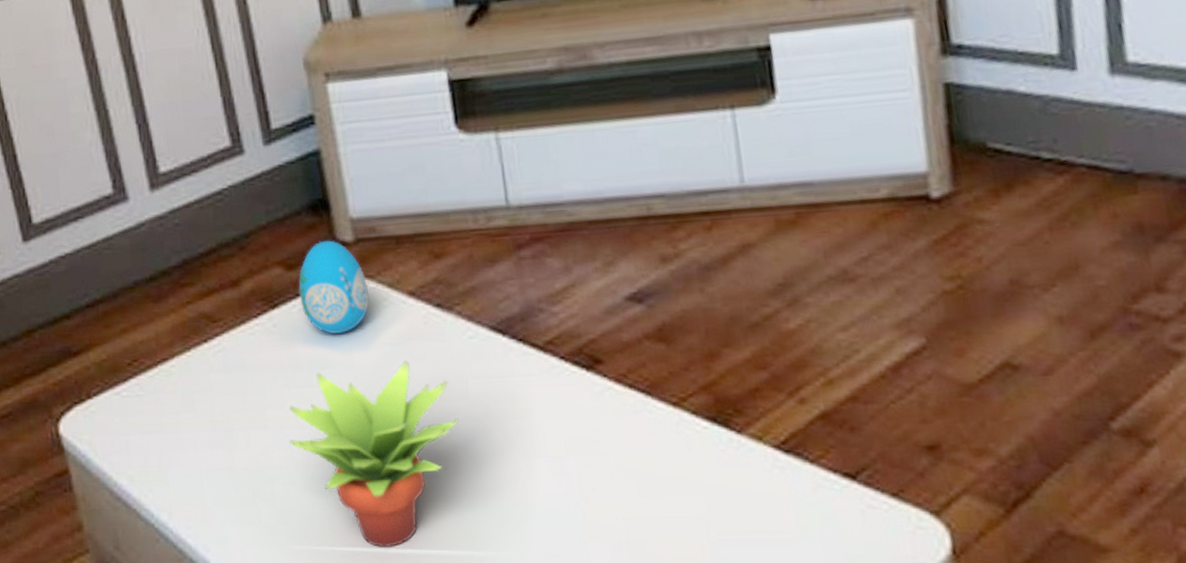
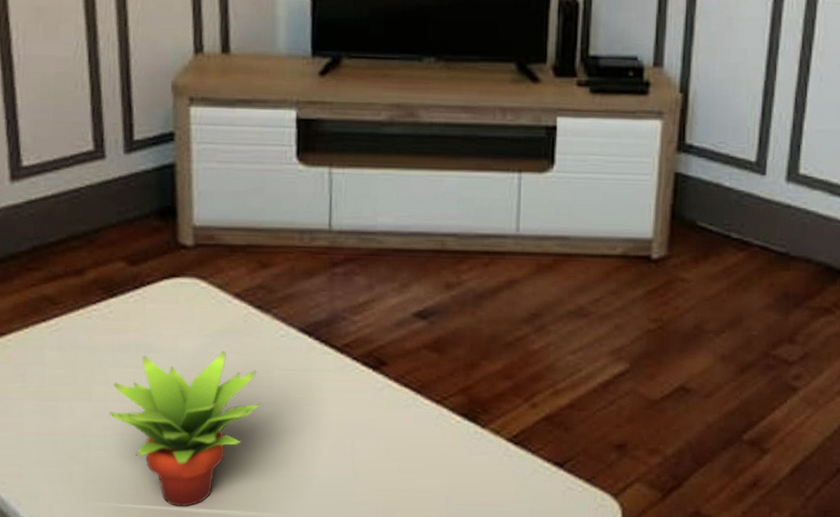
decorative egg: present [299,240,370,334] -> none [137,242,200,324]

